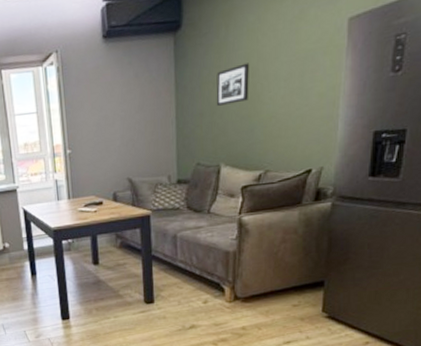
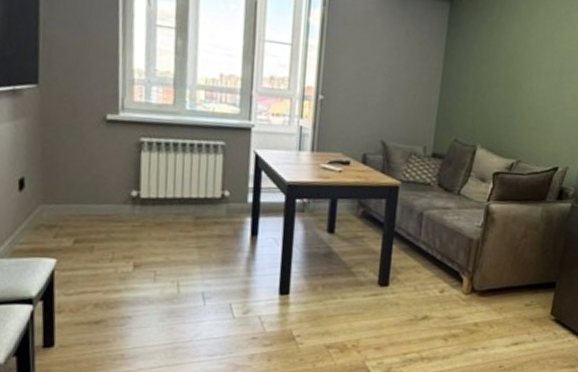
picture frame: present [216,63,249,106] -> none [481,48,516,86]

